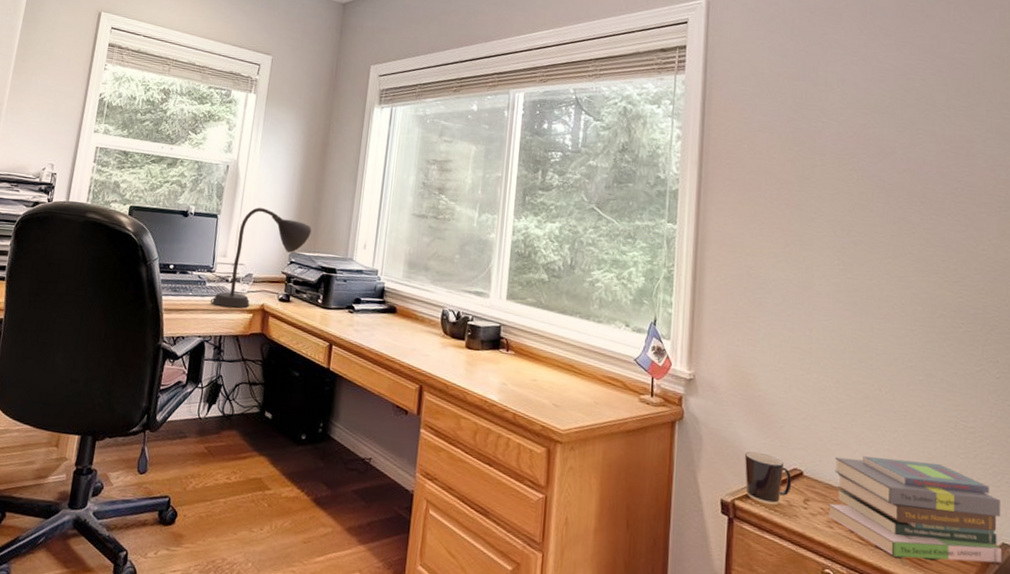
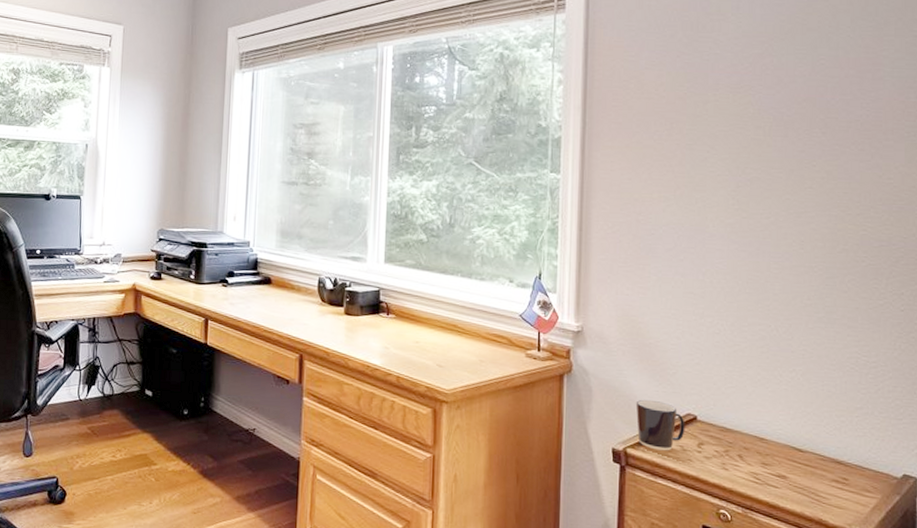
desk lamp: present [210,207,312,308] -> none [80,186,179,289]
books: present [828,456,1001,564] -> none [723,397,903,495]

